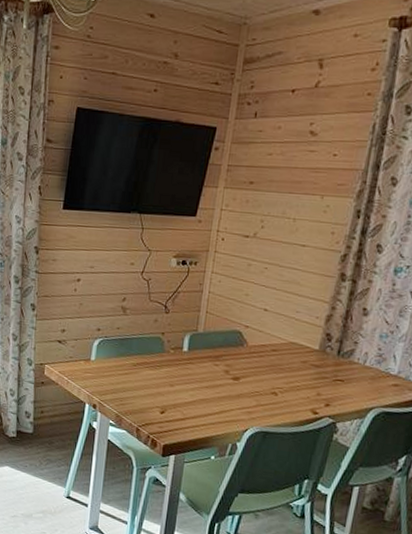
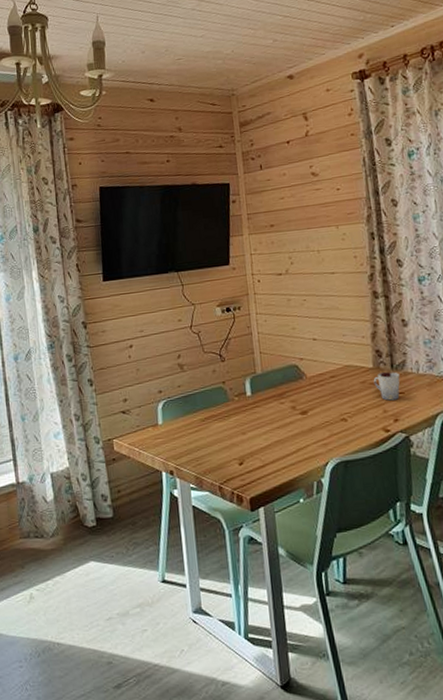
cup: none [314,356,344,386] -> present [373,372,400,401]

